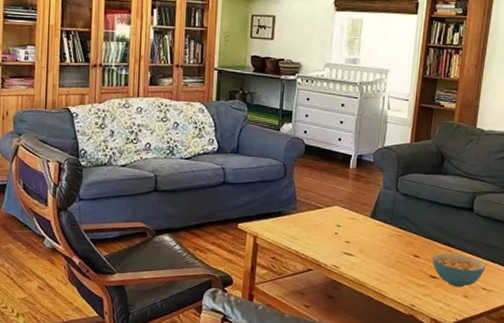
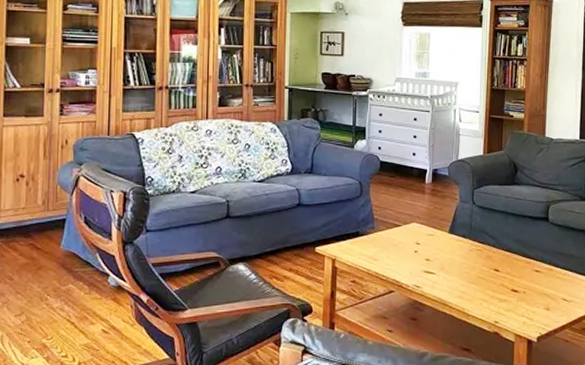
cereal bowl: present [432,252,486,288] -> none [512,264,564,300]

